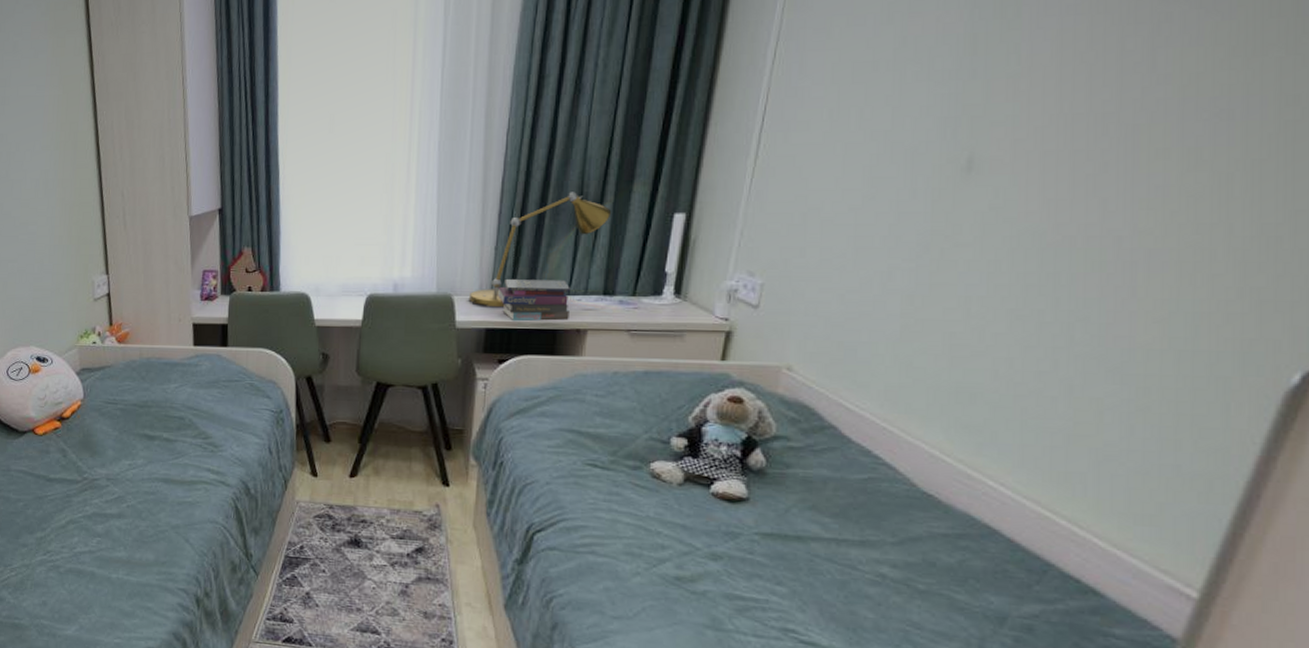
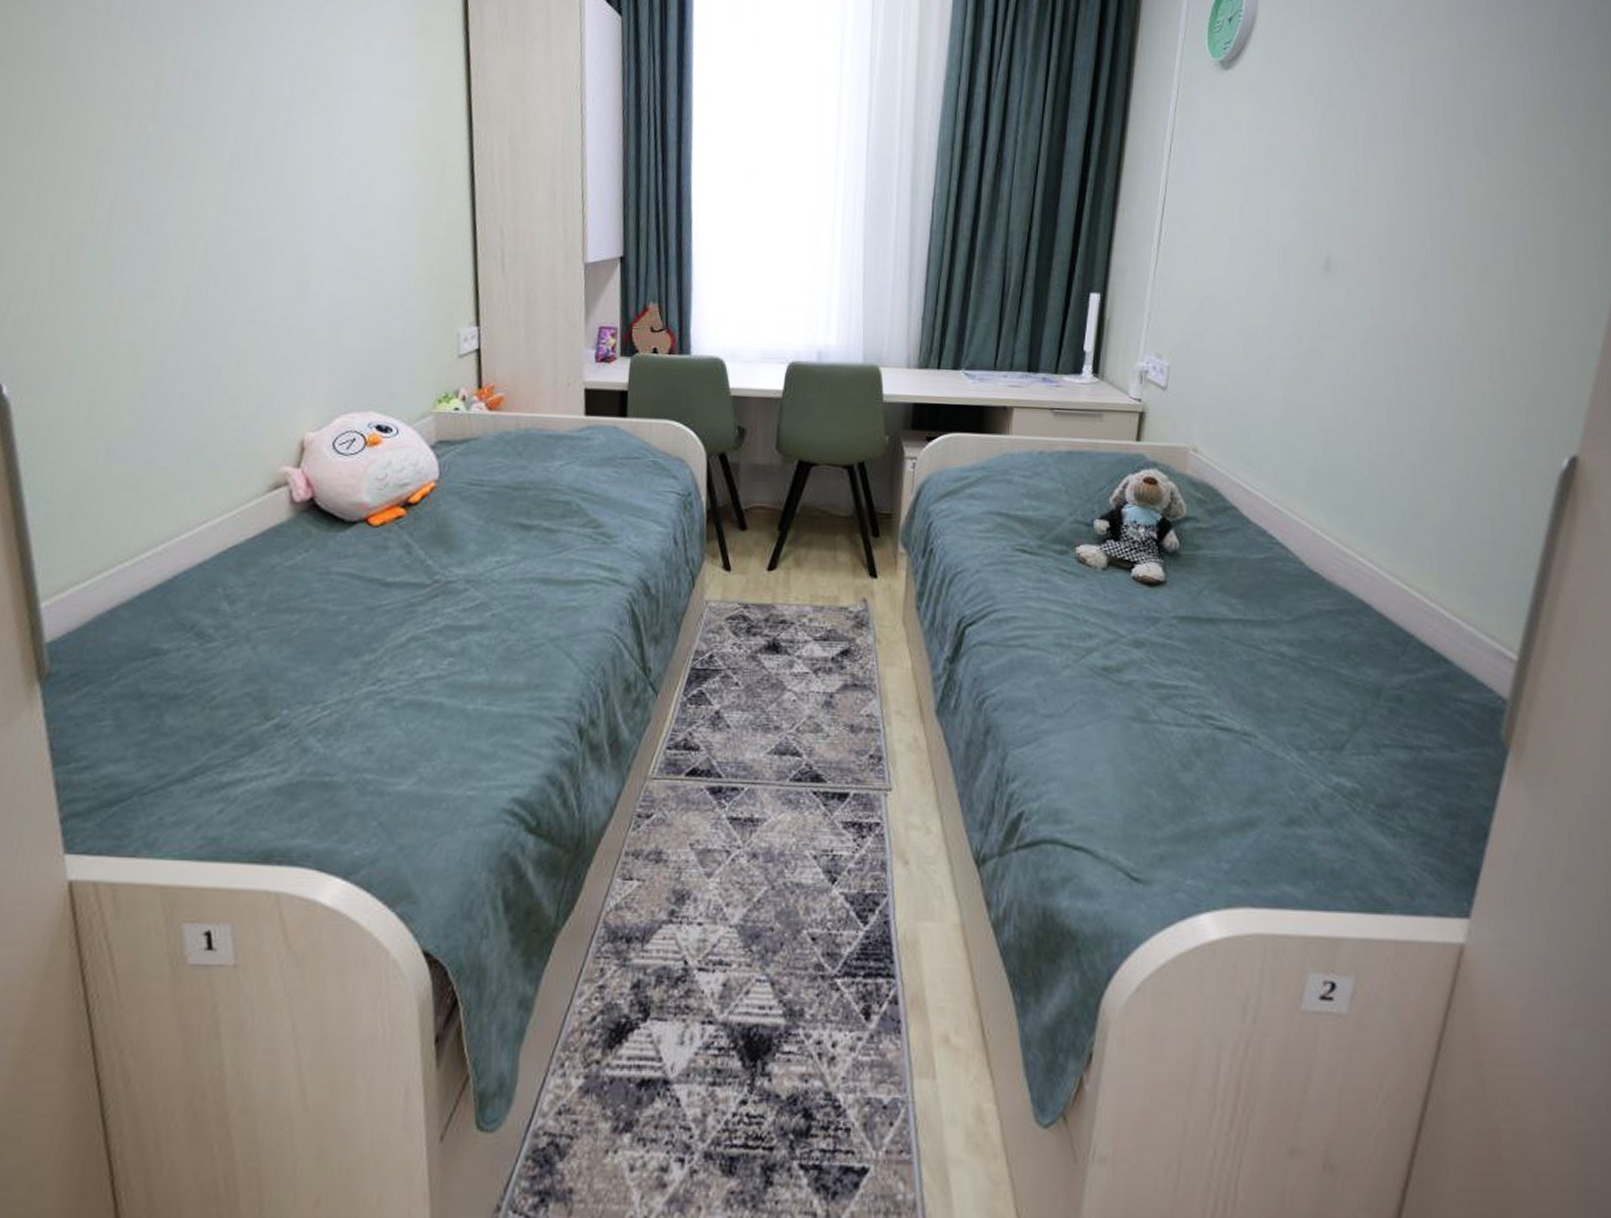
desk lamp: present [468,192,612,308] -> none [896,265,1034,382]
books: present [497,280,570,322] -> none [925,352,996,397]

